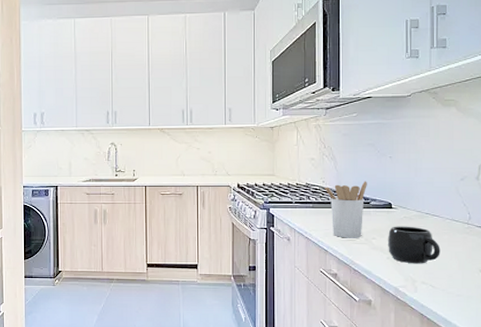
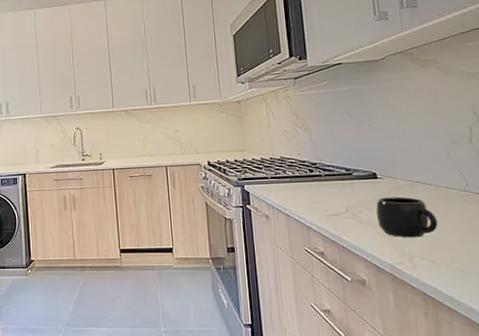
utensil holder: present [325,181,367,238] -> none [301,151,347,213]

